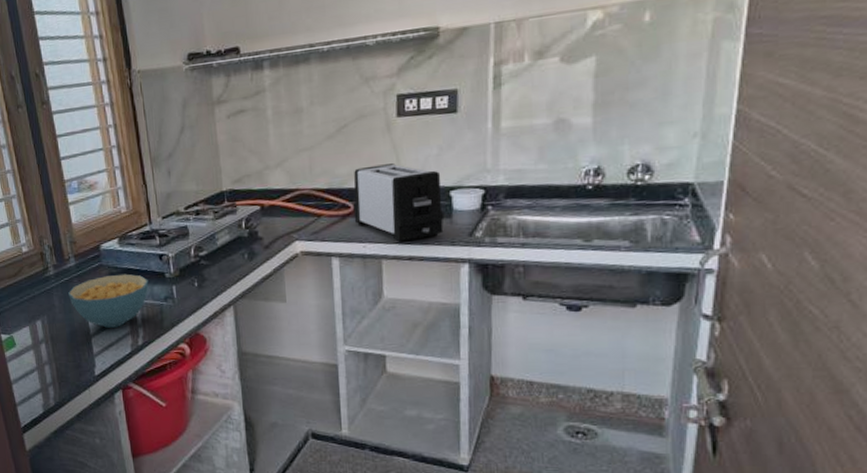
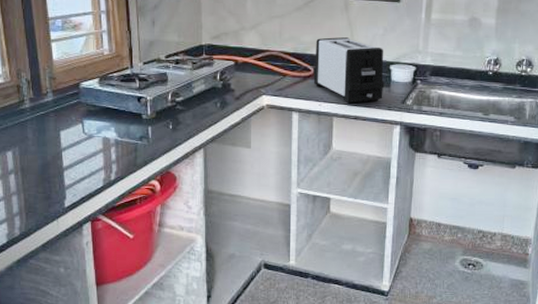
cereal bowl: present [68,273,149,328] -> none [43,112,125,162]

